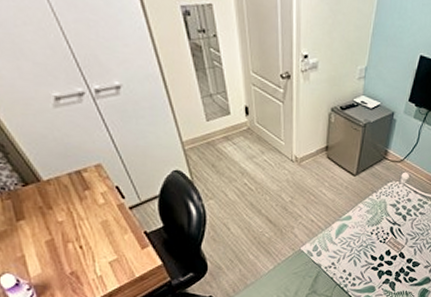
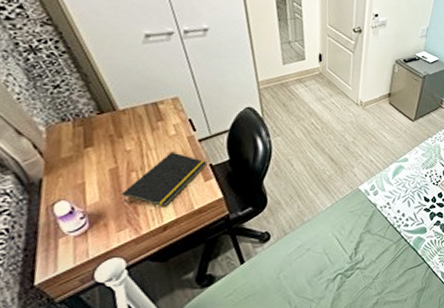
notepad: none [62,221,142,275] -> present [121,151,208,206]

